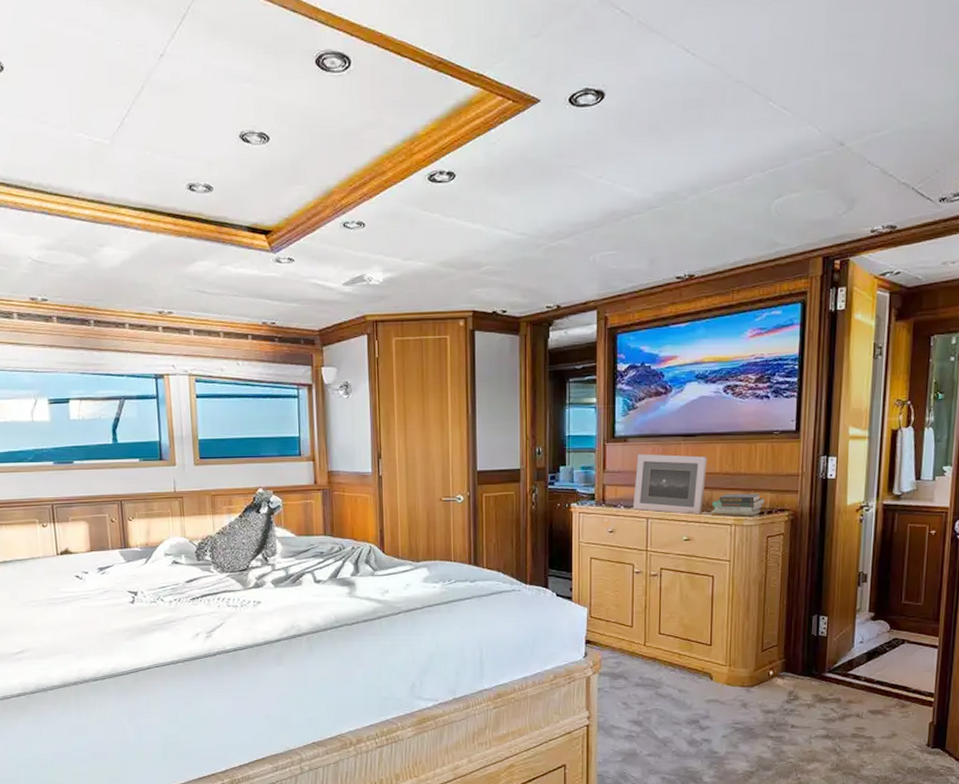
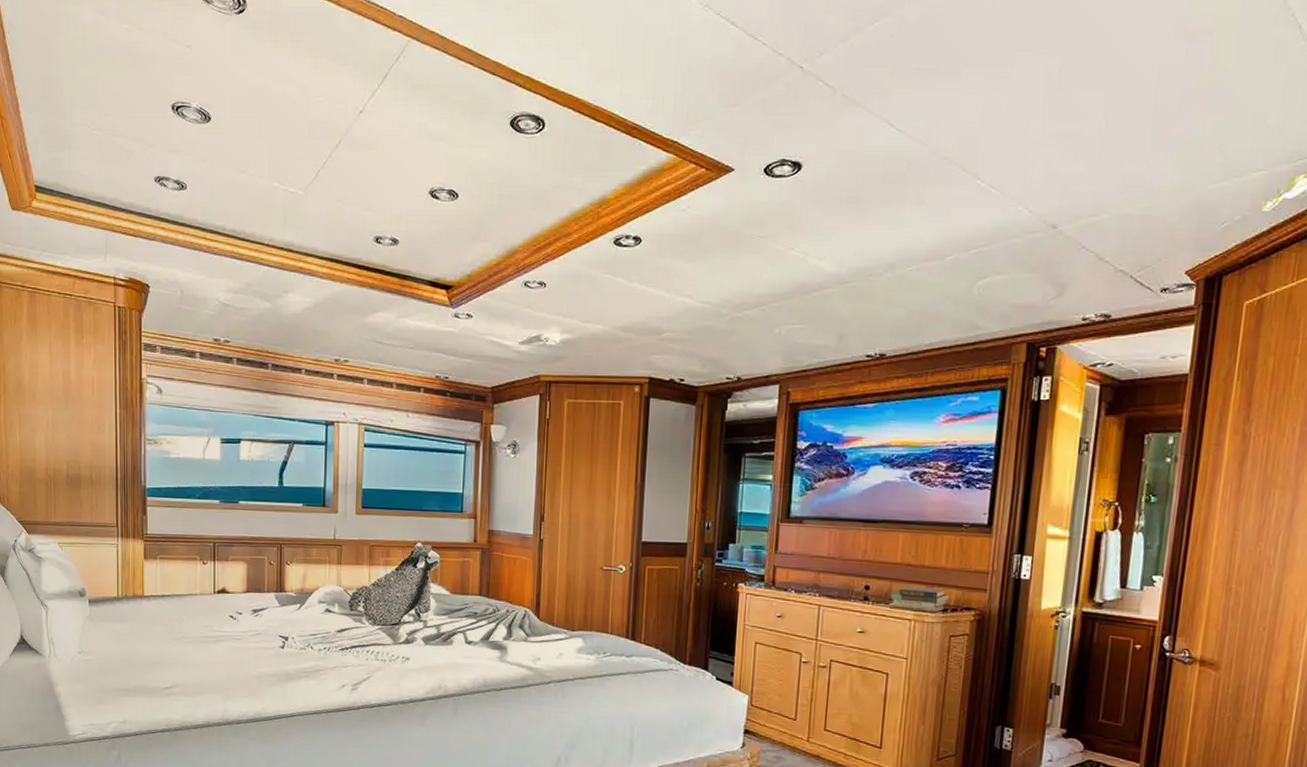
picture frame: present [632,454,708,515] -> none [804,537,889,607]

